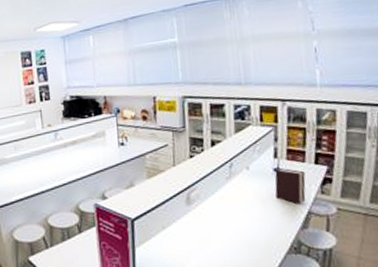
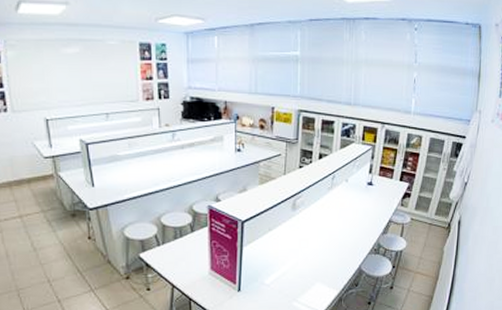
bible: present [274,168,306,203] -> none [366,183,391,213]

